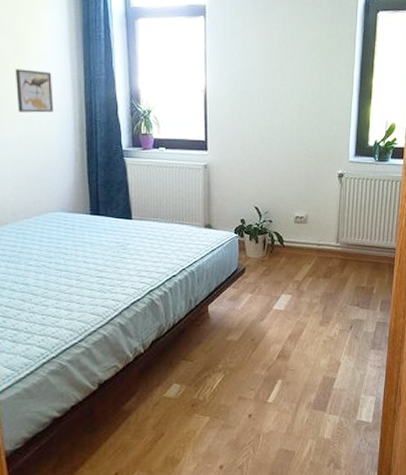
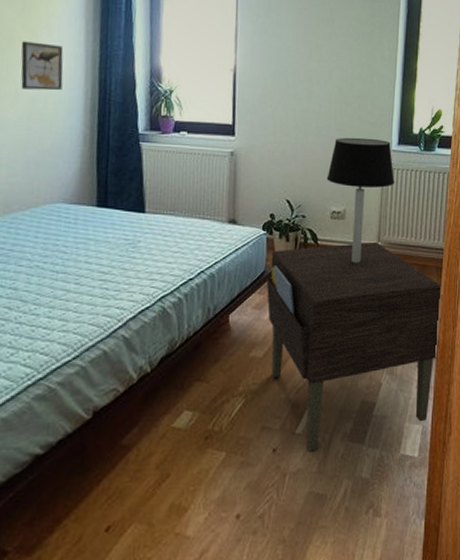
nightstand: none [239,242,394,417] -> present [266,241,443,452]
table lamp: none [290,150,352,262] -> present [326,137,395,263]

